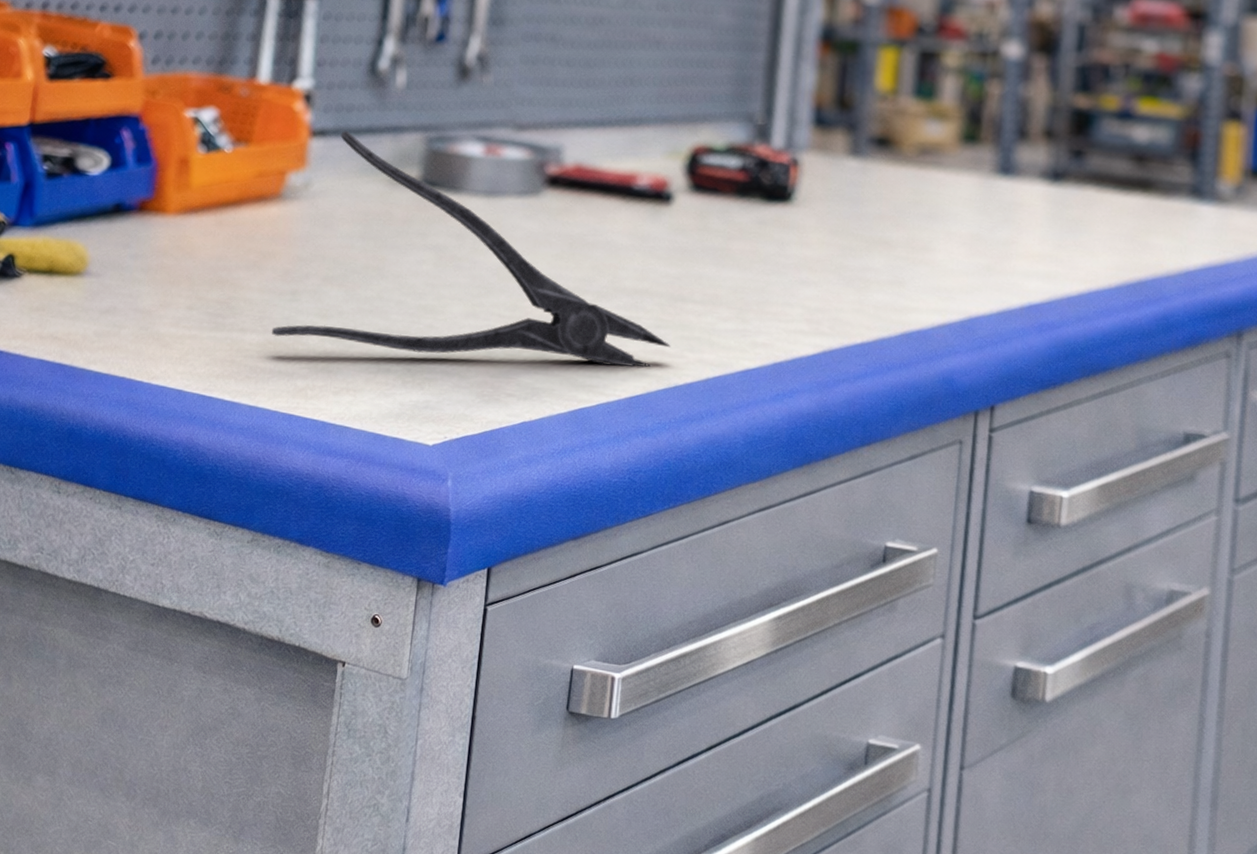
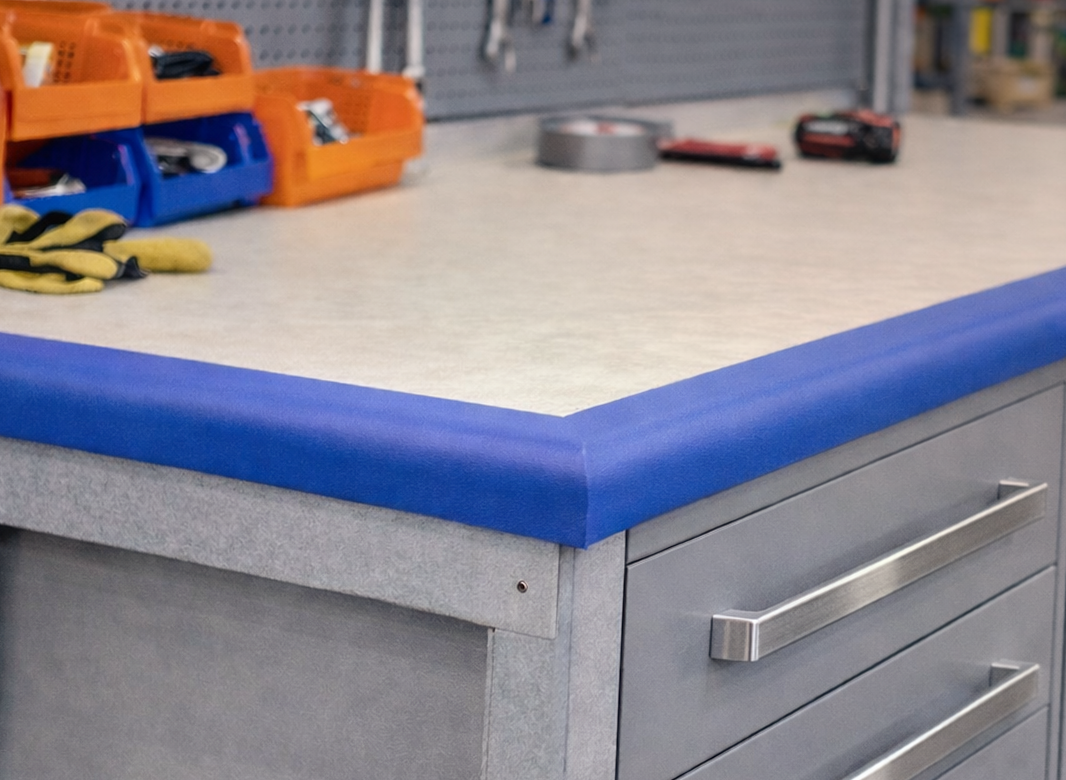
pliers: present [271,130,670,368] -> none [400,116,788,331]

